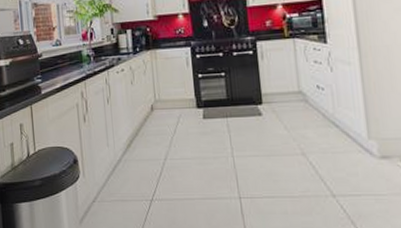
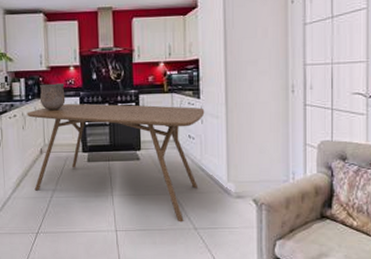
dining table: none [135,53,334,188] -> present [27,103,205,222]
vessel: none [147,32,176,63] -> present [39,83,66,111]

